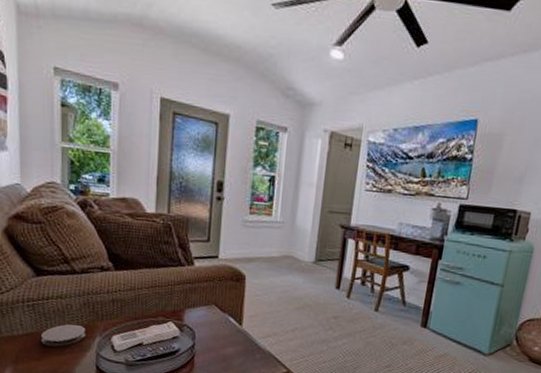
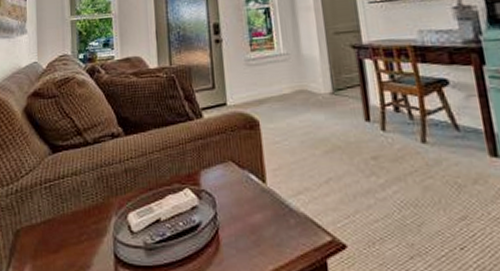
coaster: present [41,324,85,347] -> none [58,204,101,233]

